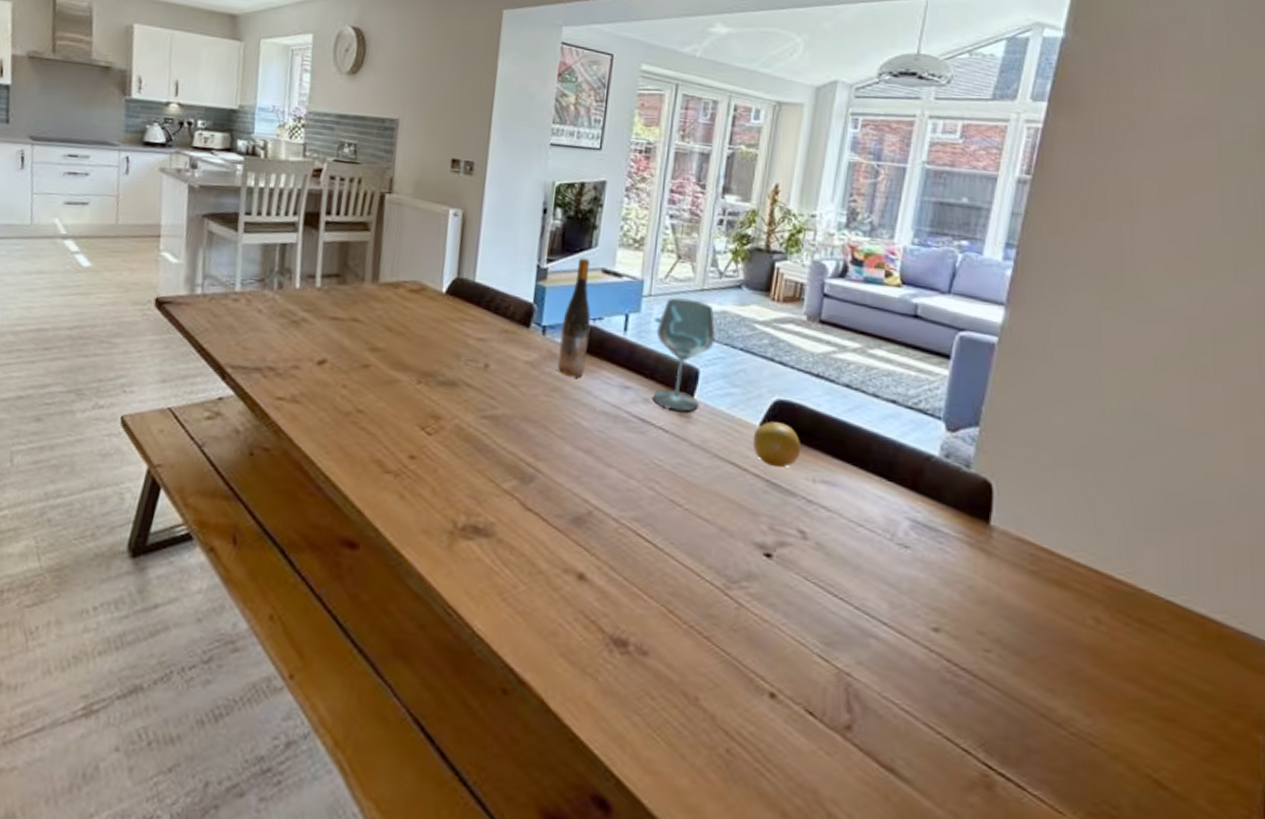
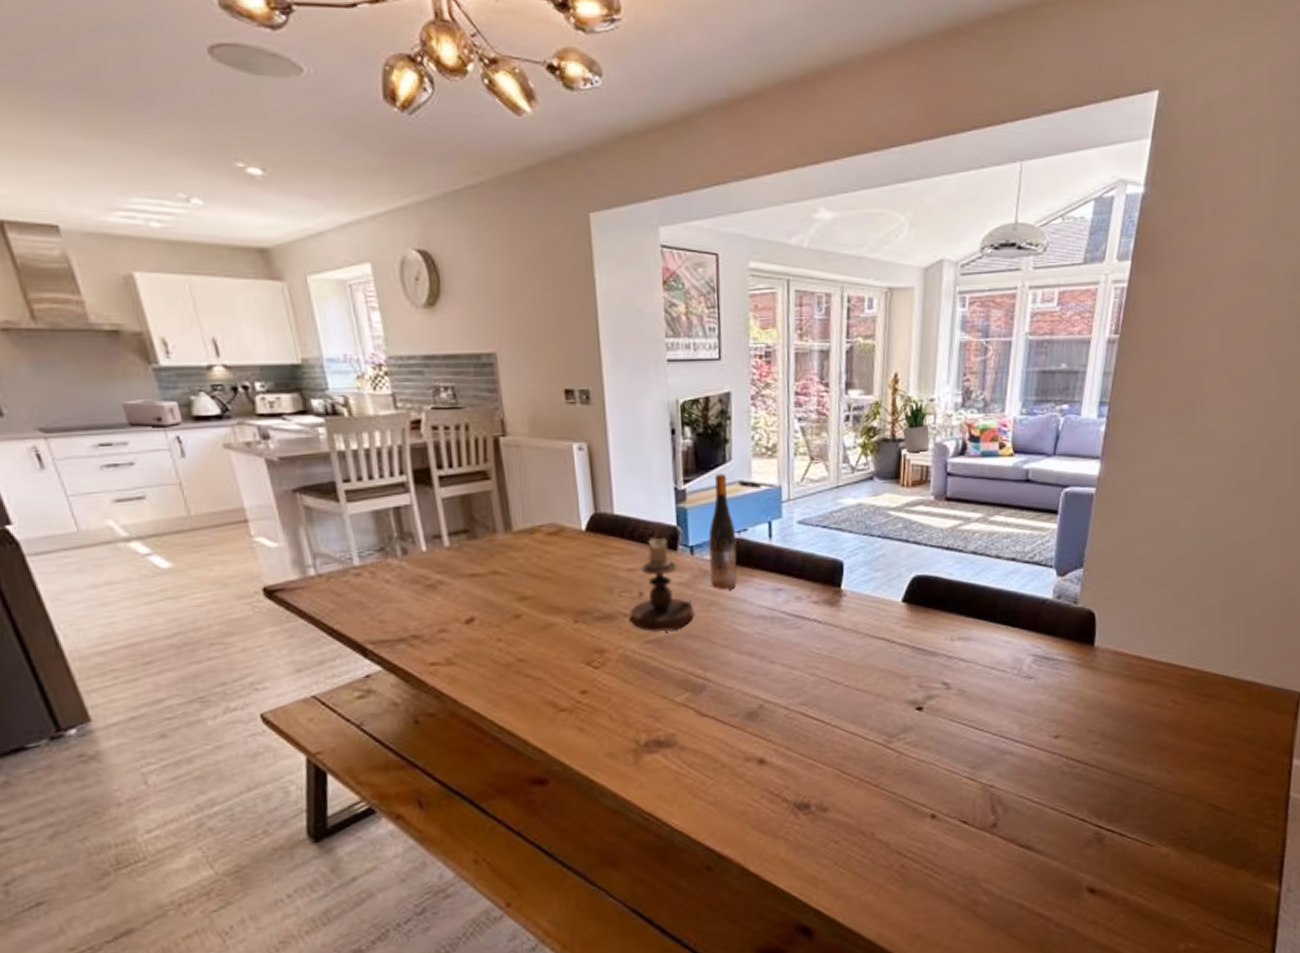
toaster: none [93,122,136,149] -> present [121,399,183,428]
candlestick: none [471,310,536,409] -> present [630,537,694,631]
wine glass: present [653,297,715,412] -> none [799,497,854,602]
fruit: present [752,421,801,468] -> none [897,595,939,635]
planter: none [779,214,808,268] -> present [903,400,930,452]

